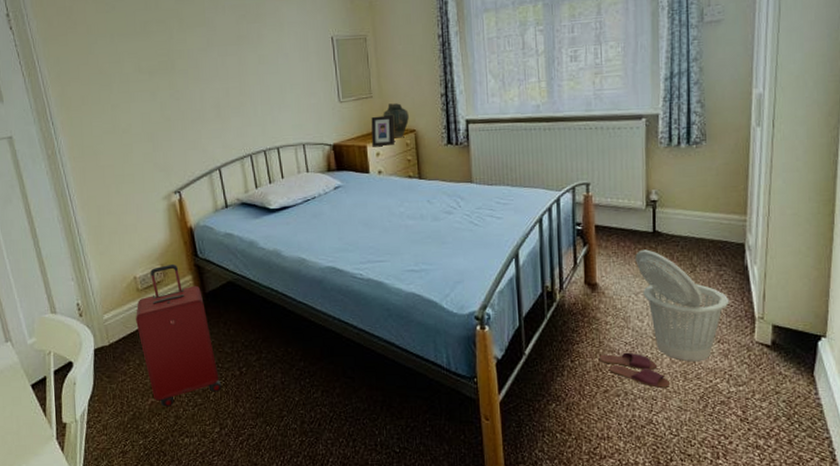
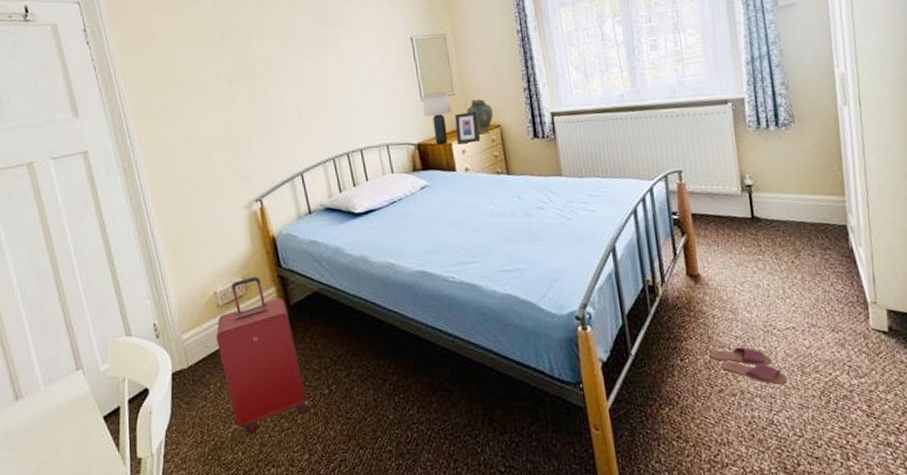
table lamp: none [340,93,368,147] -> present [423,91,452,145]
laundry basket: present [635,249,729,362] -> none [735,236,839,354]

